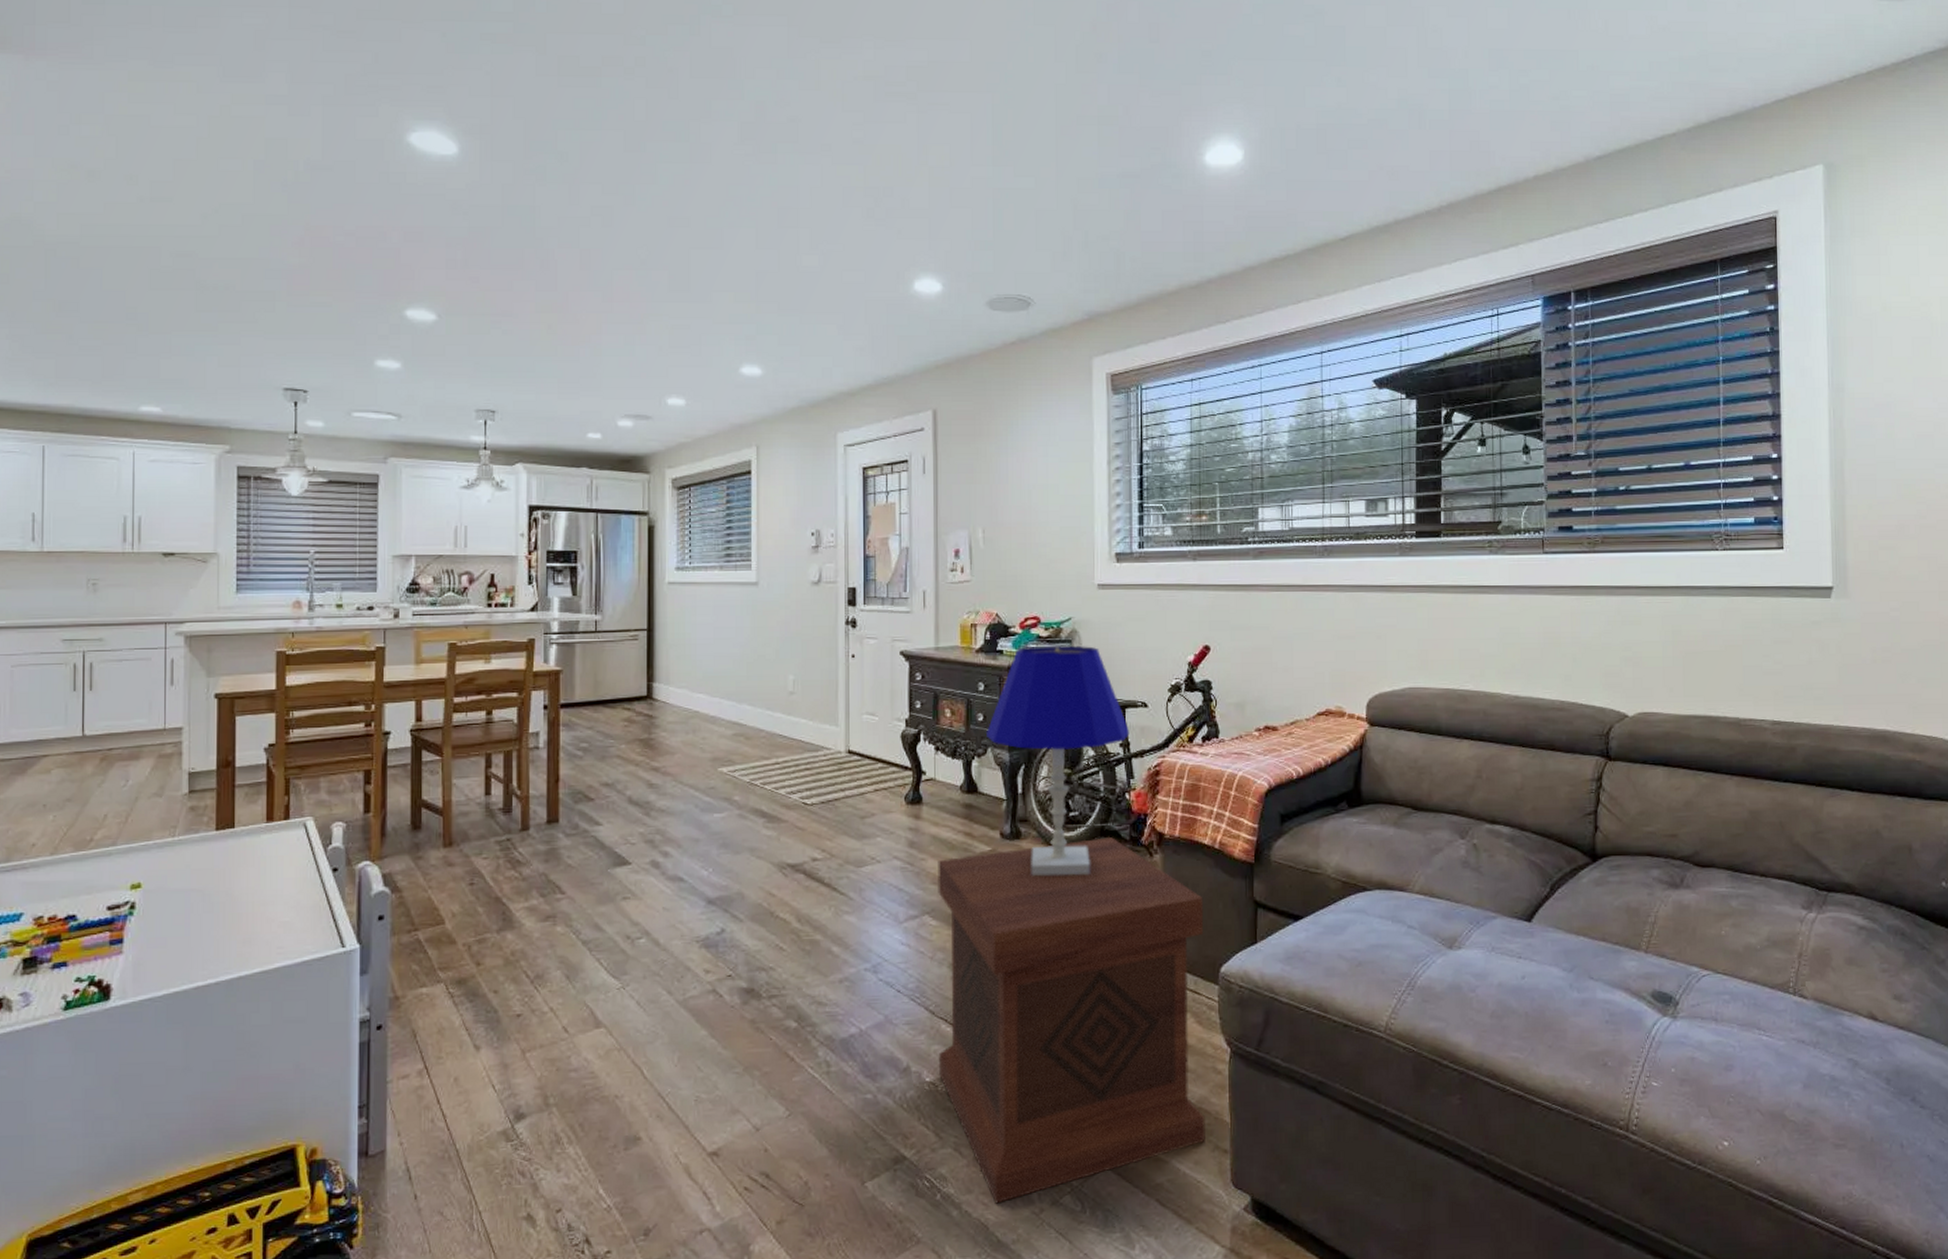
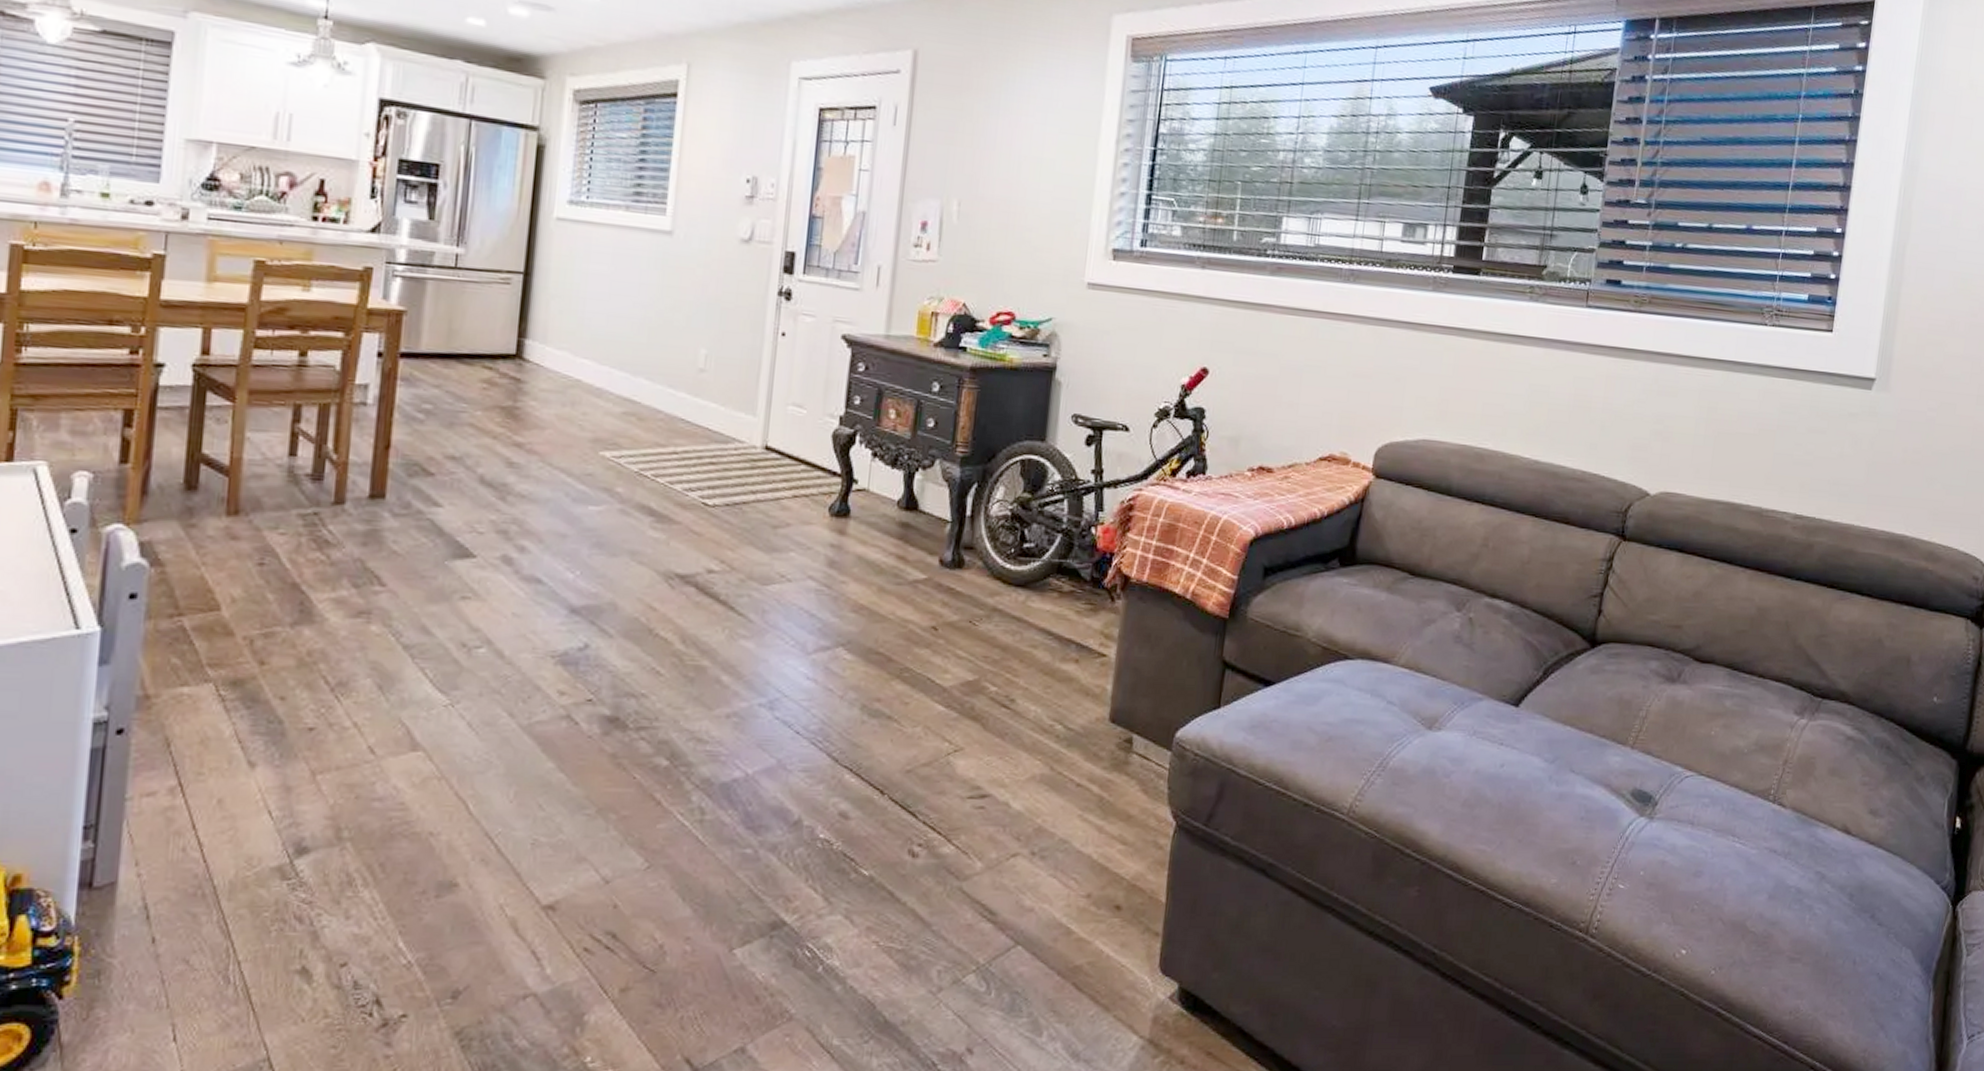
side table: present [938,837,1205,1204] -> none [836,575,1166,980]
table lamp: present [987,645,1130,876] -> none [936,346,1105,616]

